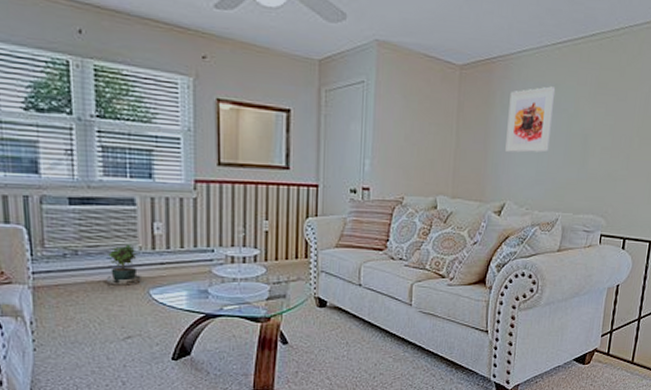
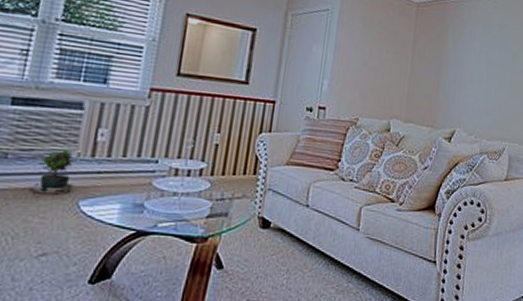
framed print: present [505,86,556,153] -> none [456,27,501,85]

